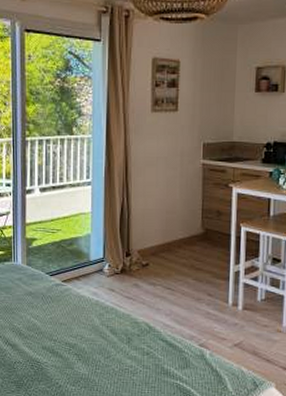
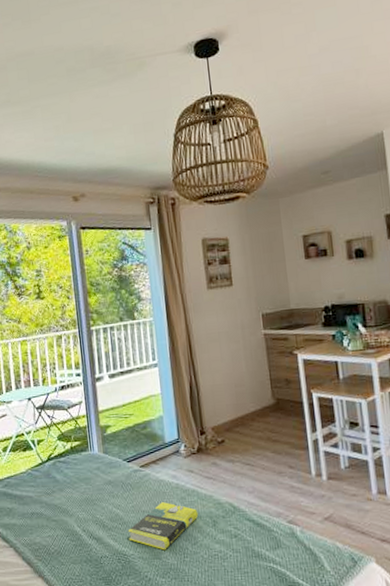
book: none [43,317,115,361] -> present [128,502,199,551]

